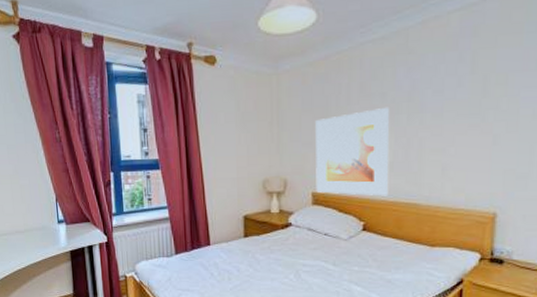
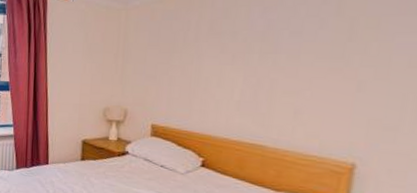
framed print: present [316,107,390,196] -> none [156,45,240,135]

